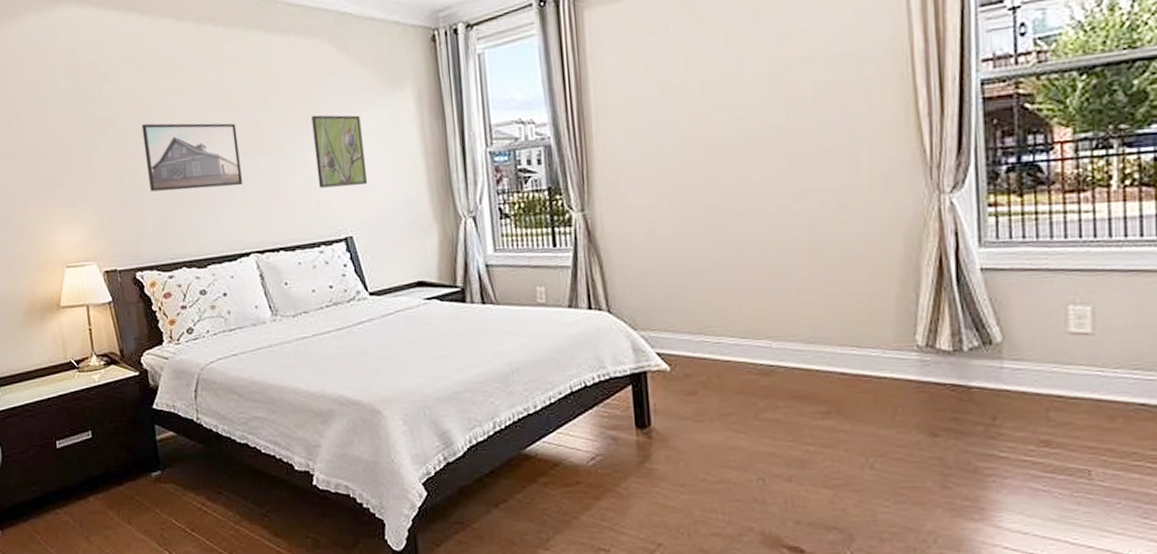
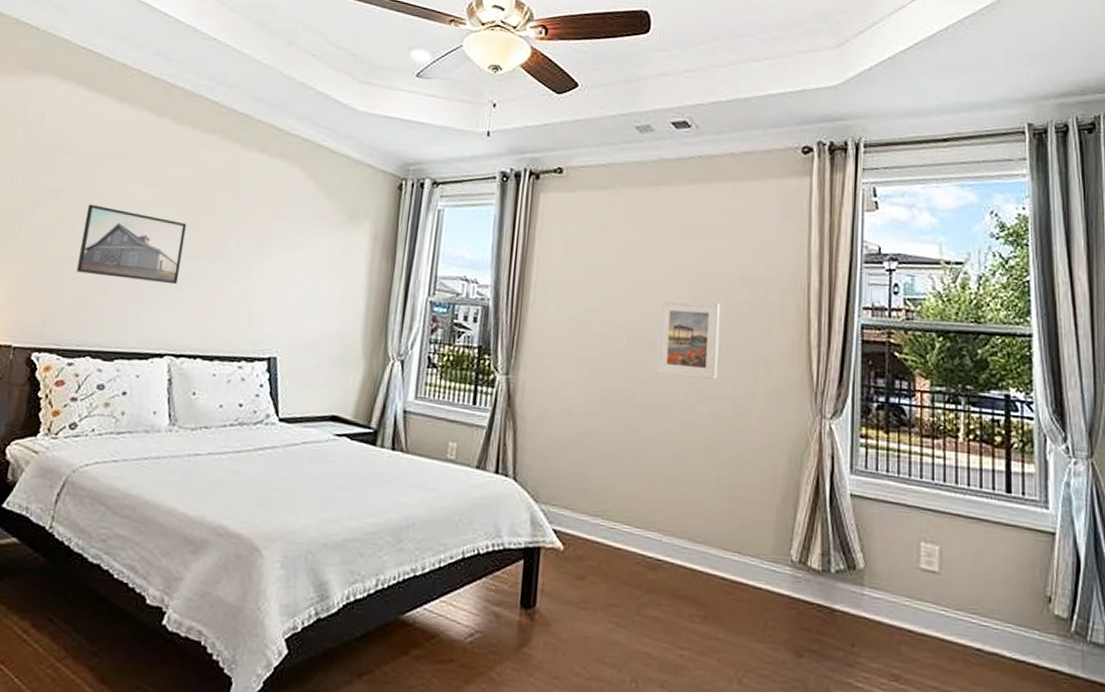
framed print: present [311,115,368,188] -> none [255,232,314,308]
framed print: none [737,90,813,181] -> present [656,300,721,380]

